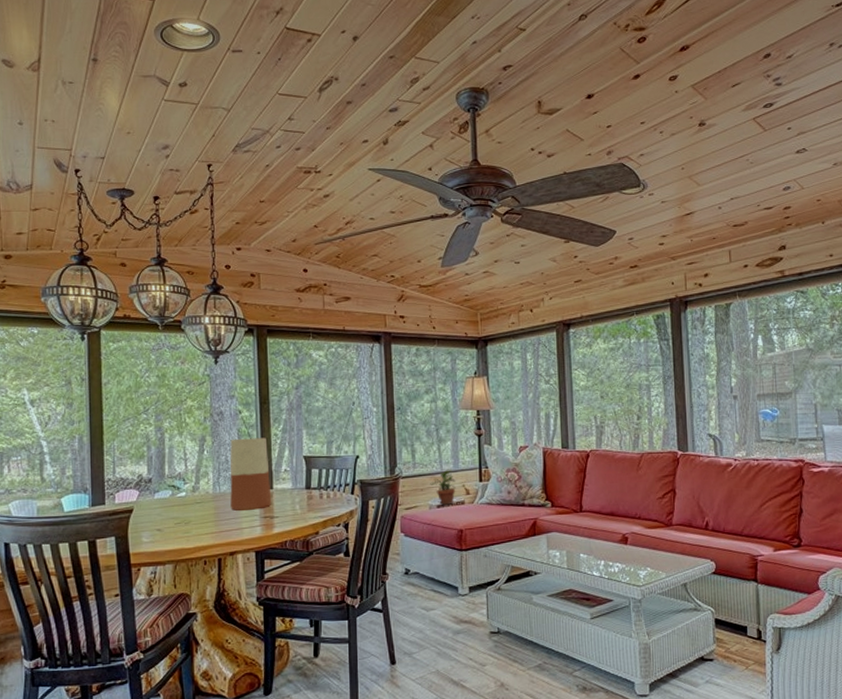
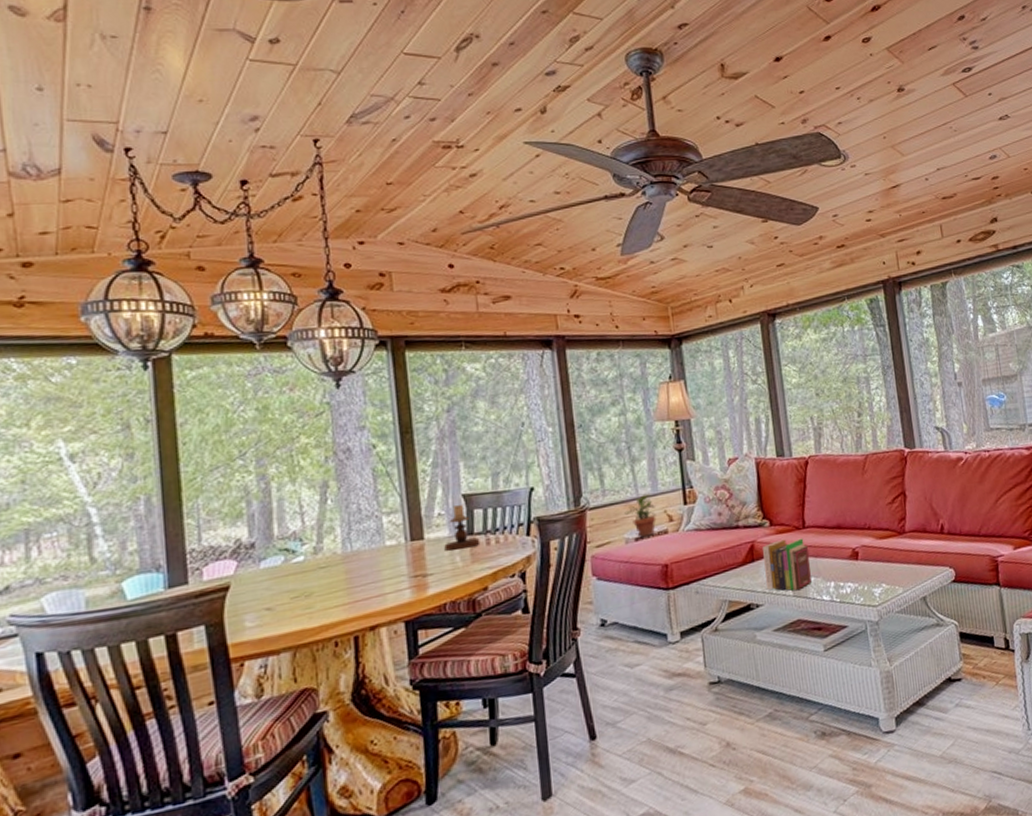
vase: present [230,437,272,511] -> none [362,475,424,573]
candlestick: none [288,464,315,501] -> present [444,505,481,552]
books: none [544,519,584,565] -> present [763,538,812,591]

